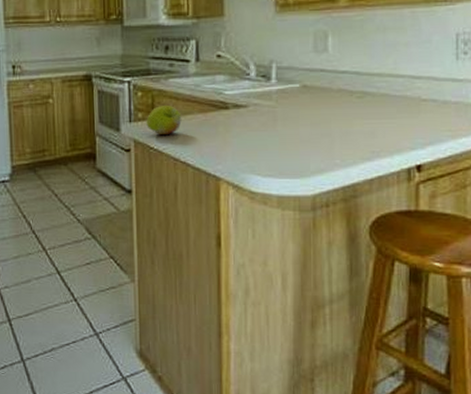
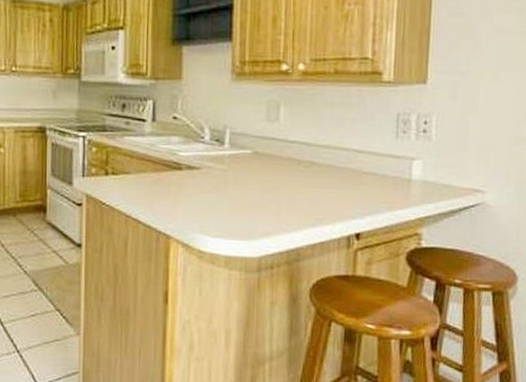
fruit: present [146,104,182,136] -> none [99,161,135,192]

